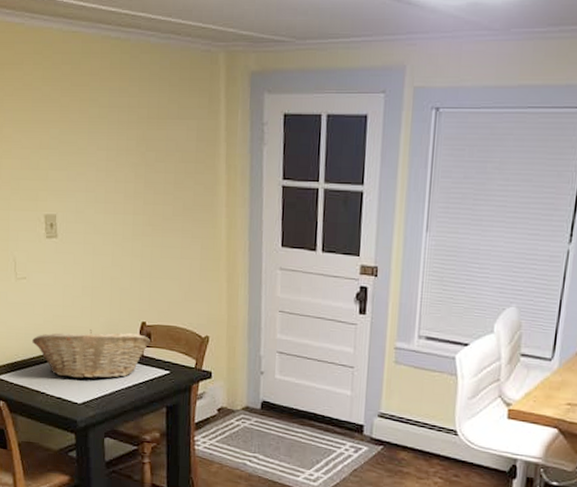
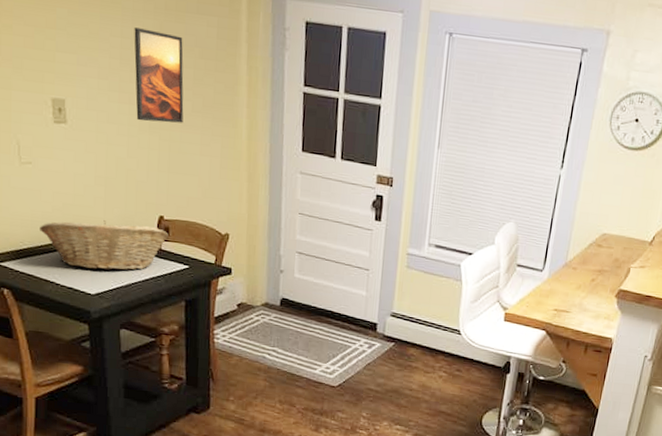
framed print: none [118,139,165,229] -> present [134,27,184,123]

